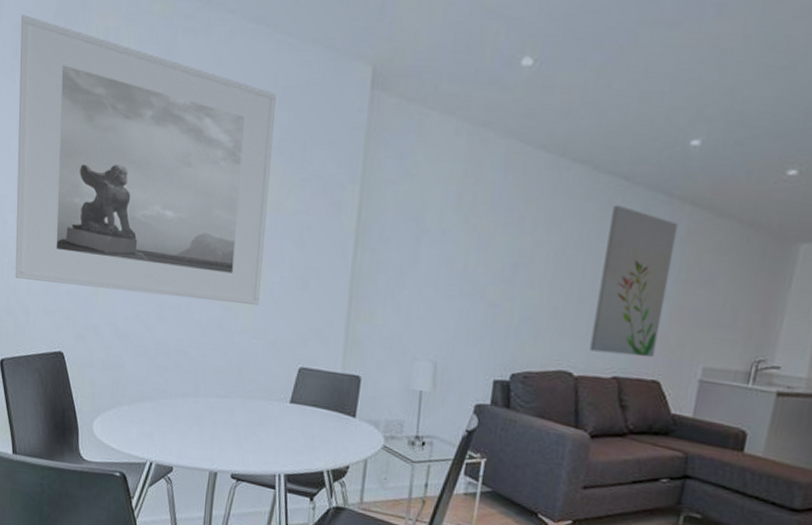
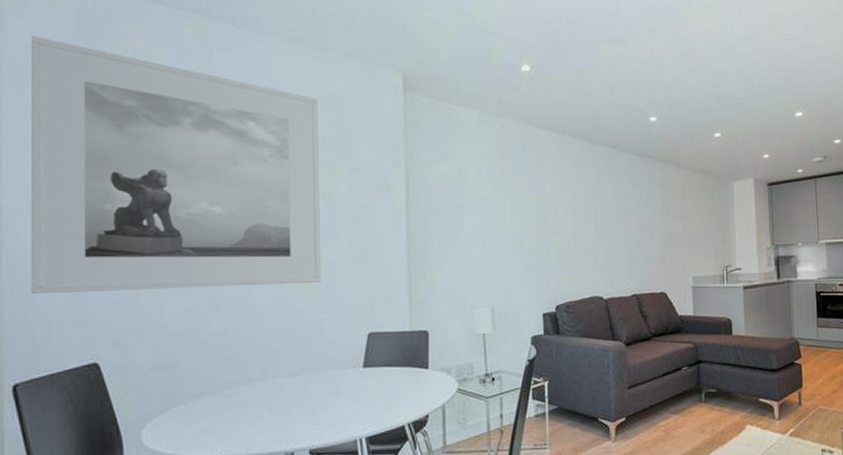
wall art: present [589,205,679,358] -> none [608,166,658,277]

